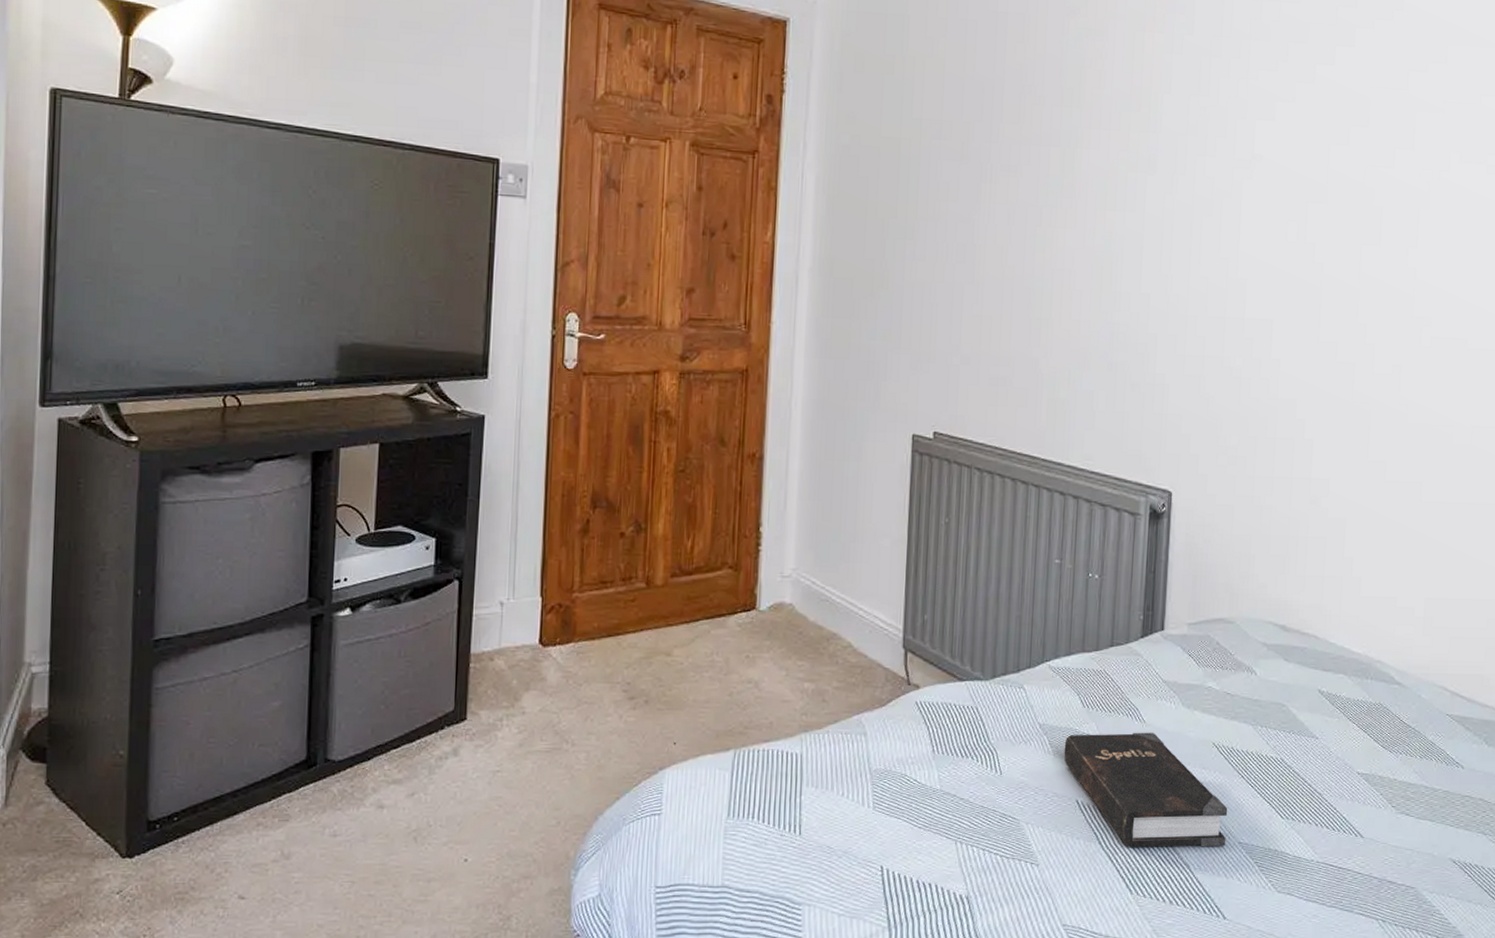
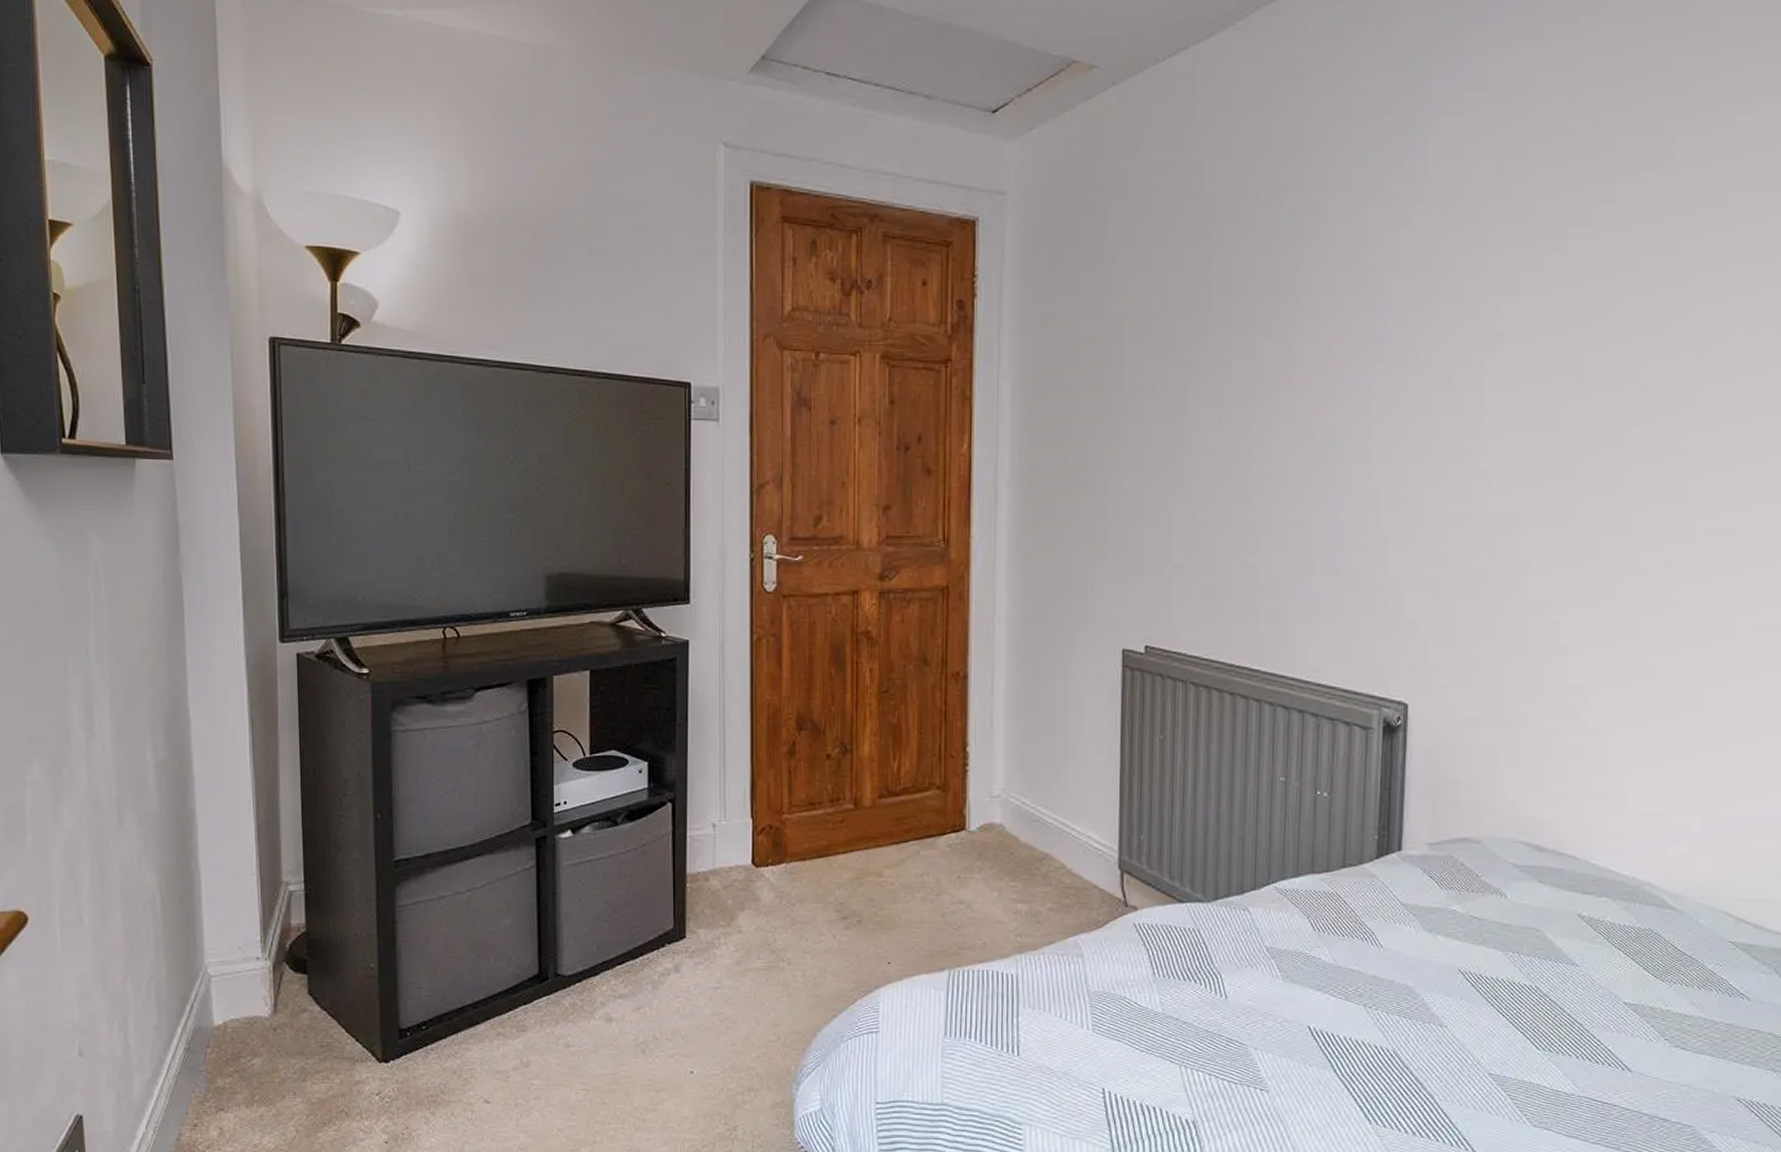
hardback book: present [1064,732,1228,847] -> none [1293,957,1476,1078]

